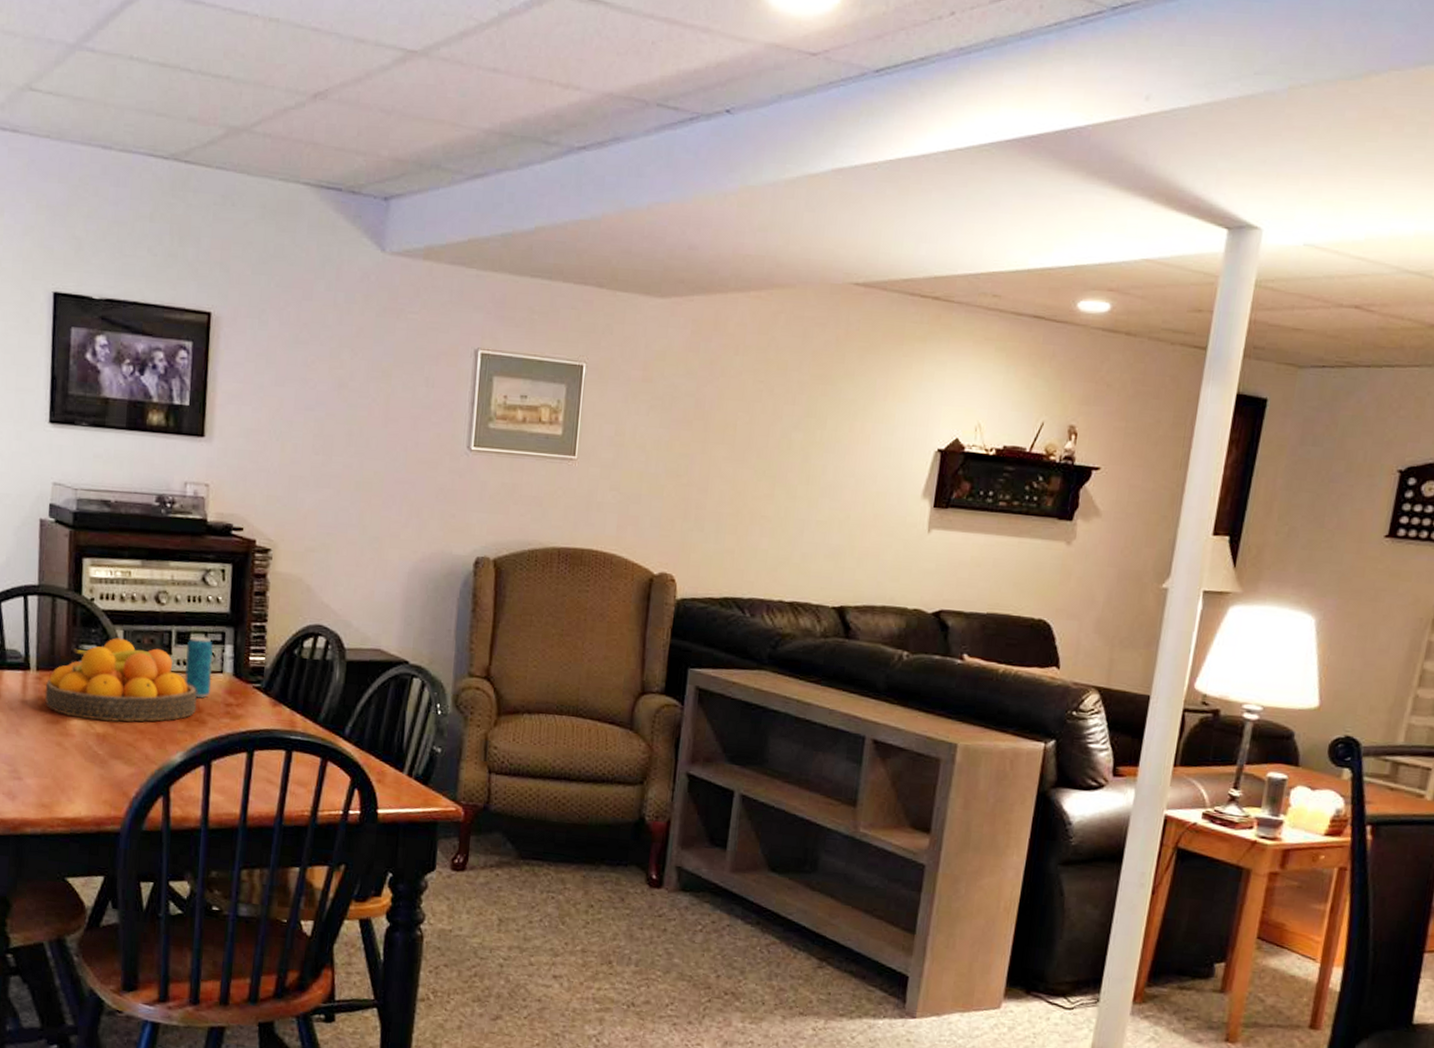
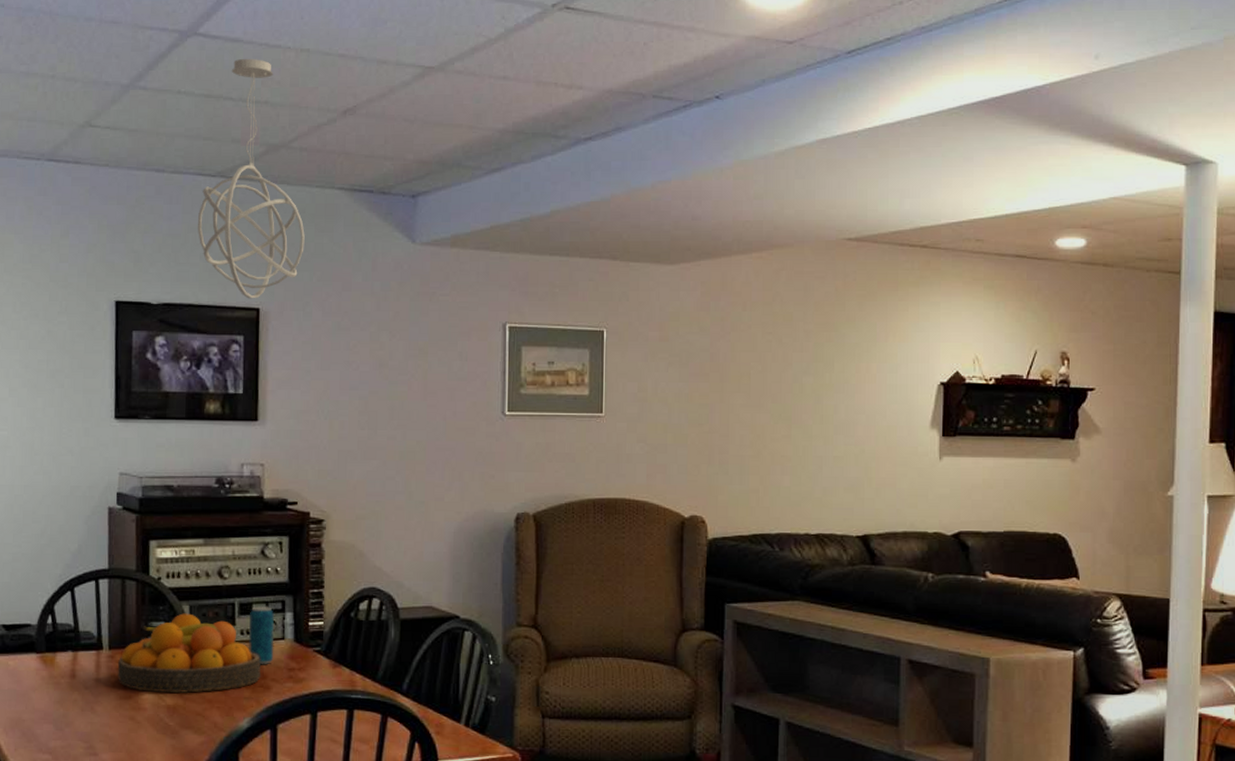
pendant light: none [146,23,264,302] -> present [198,58,305,299]

